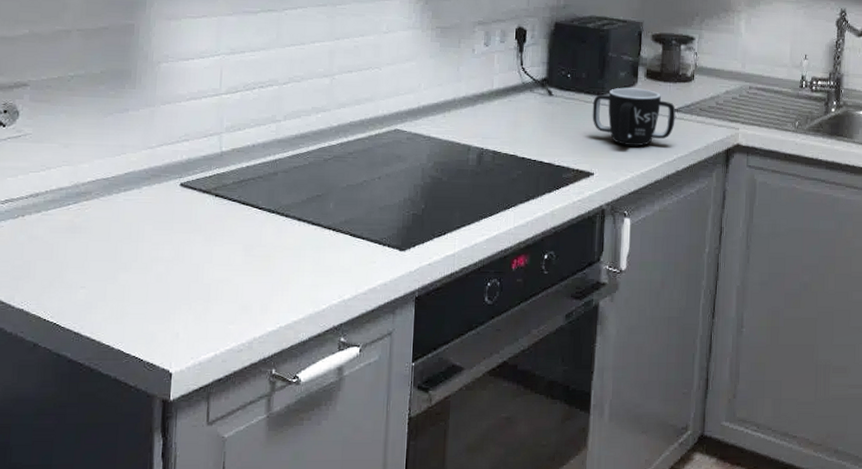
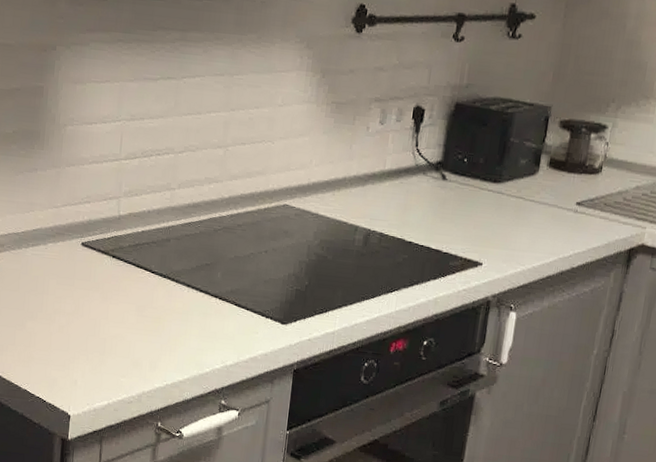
mug: present [592,87,676,147] -> none [486,175,578,239]

